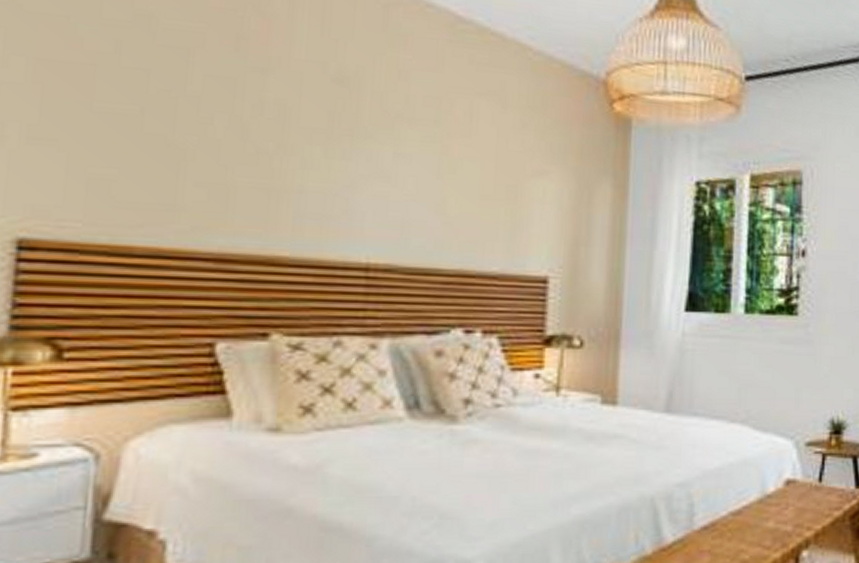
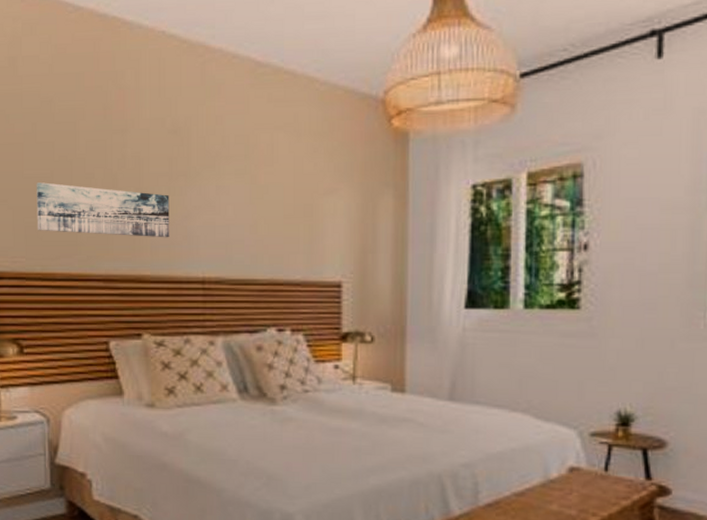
wall art: none [107,120,326,211] -> present [36,182,170,238]

